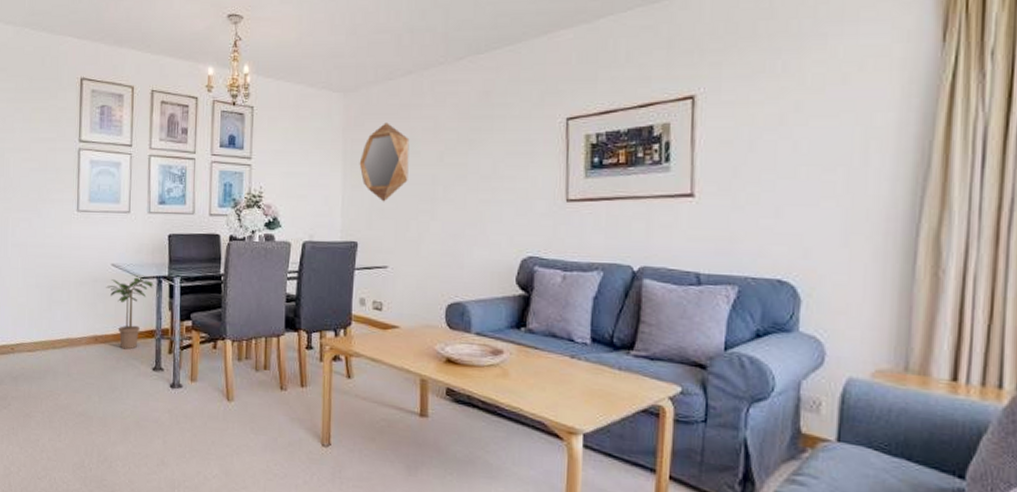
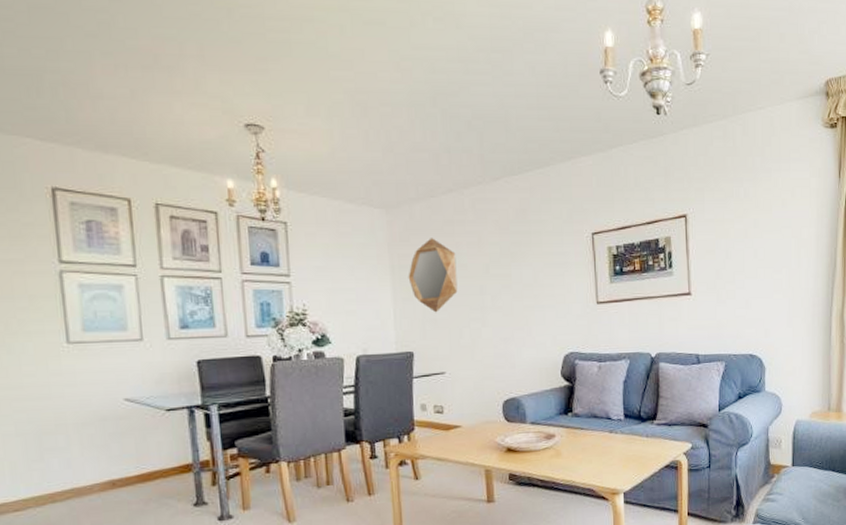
potted plant: present [106,276,153,350] -> none [120,408,183,490]

